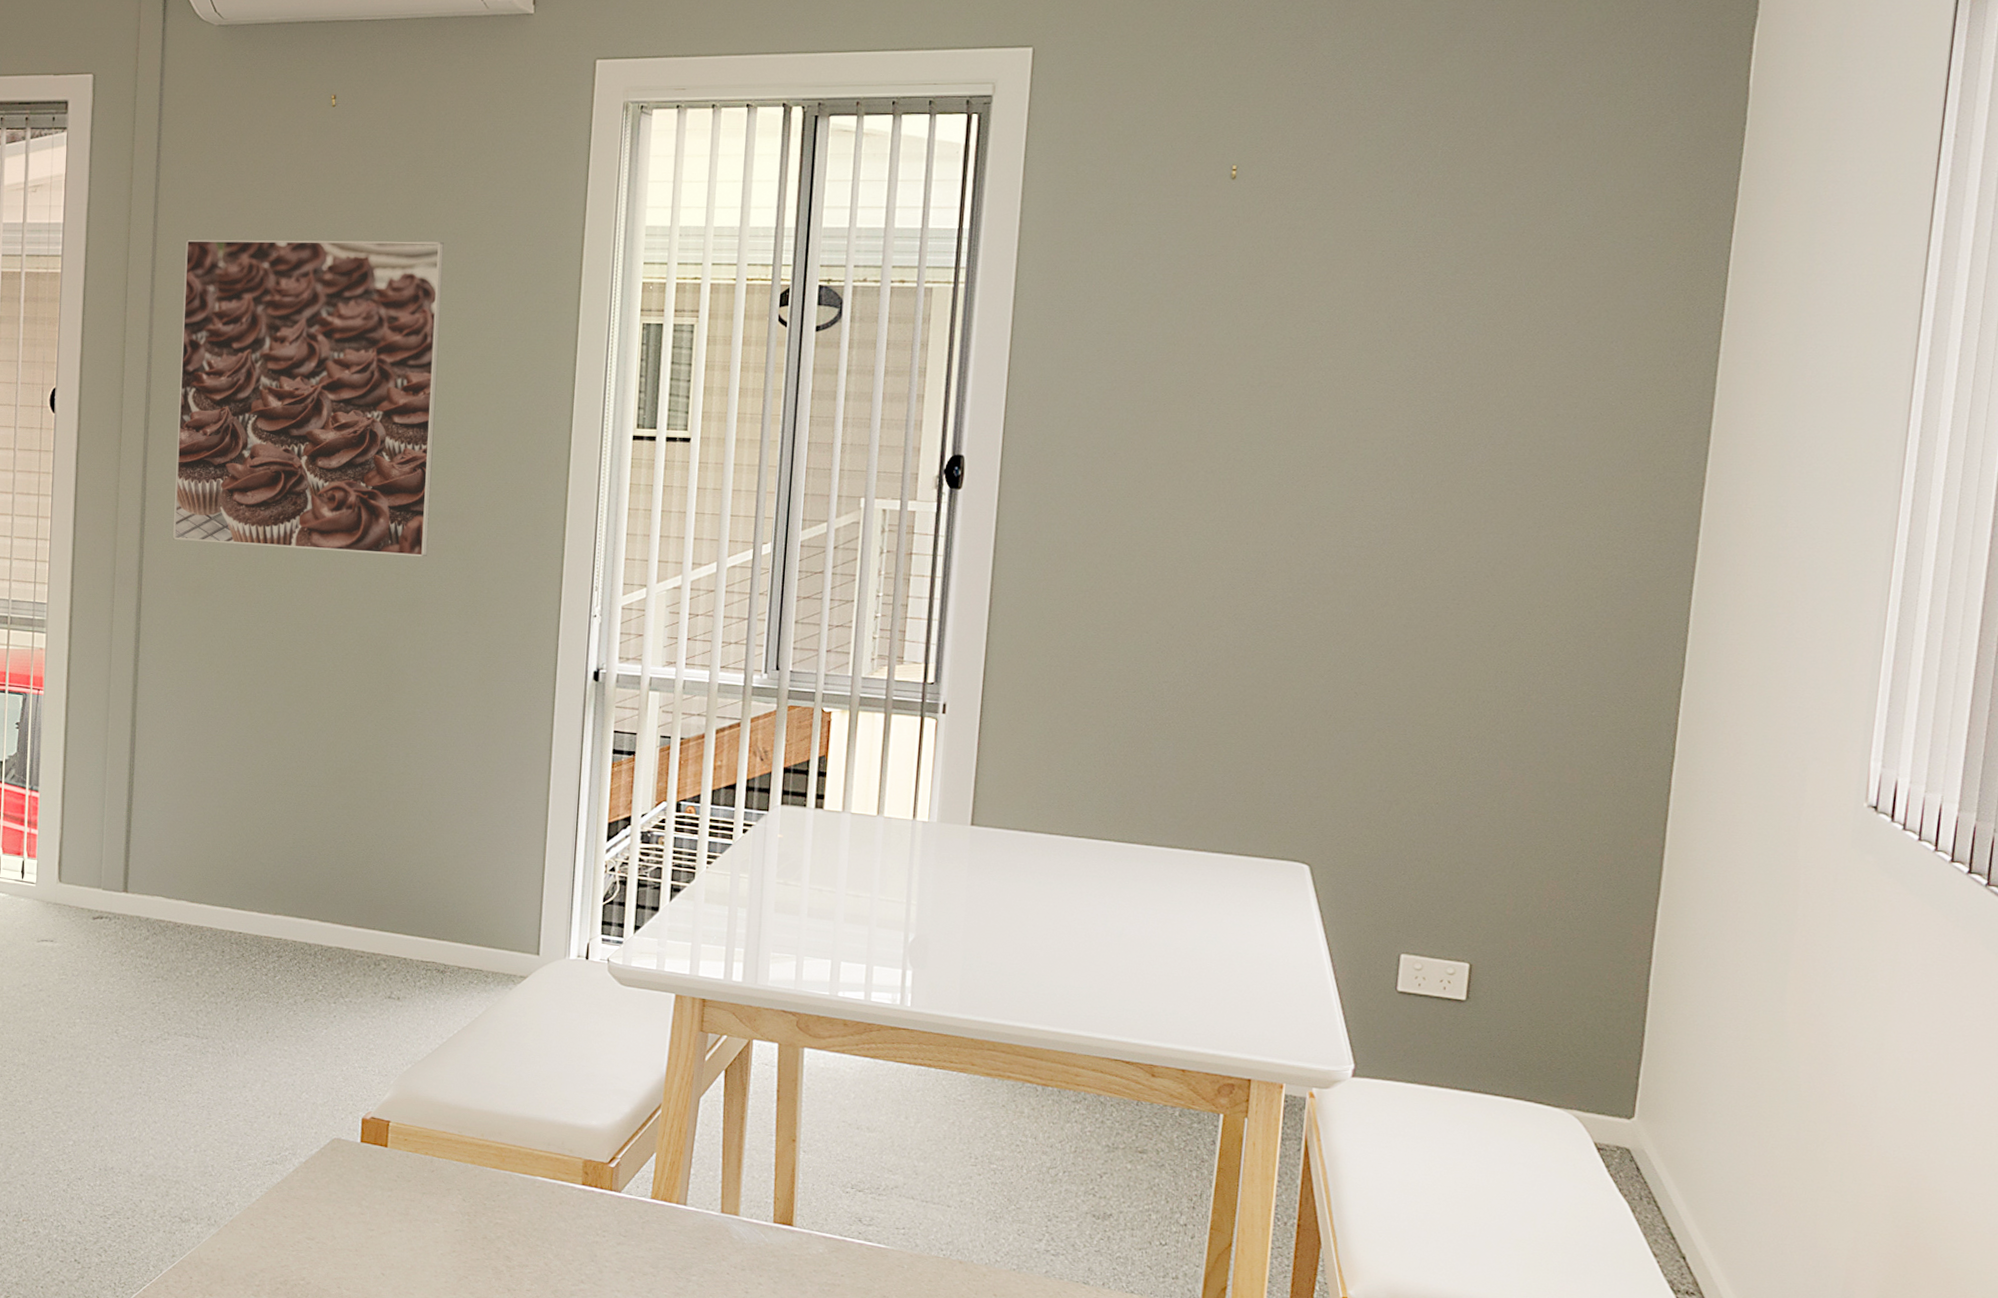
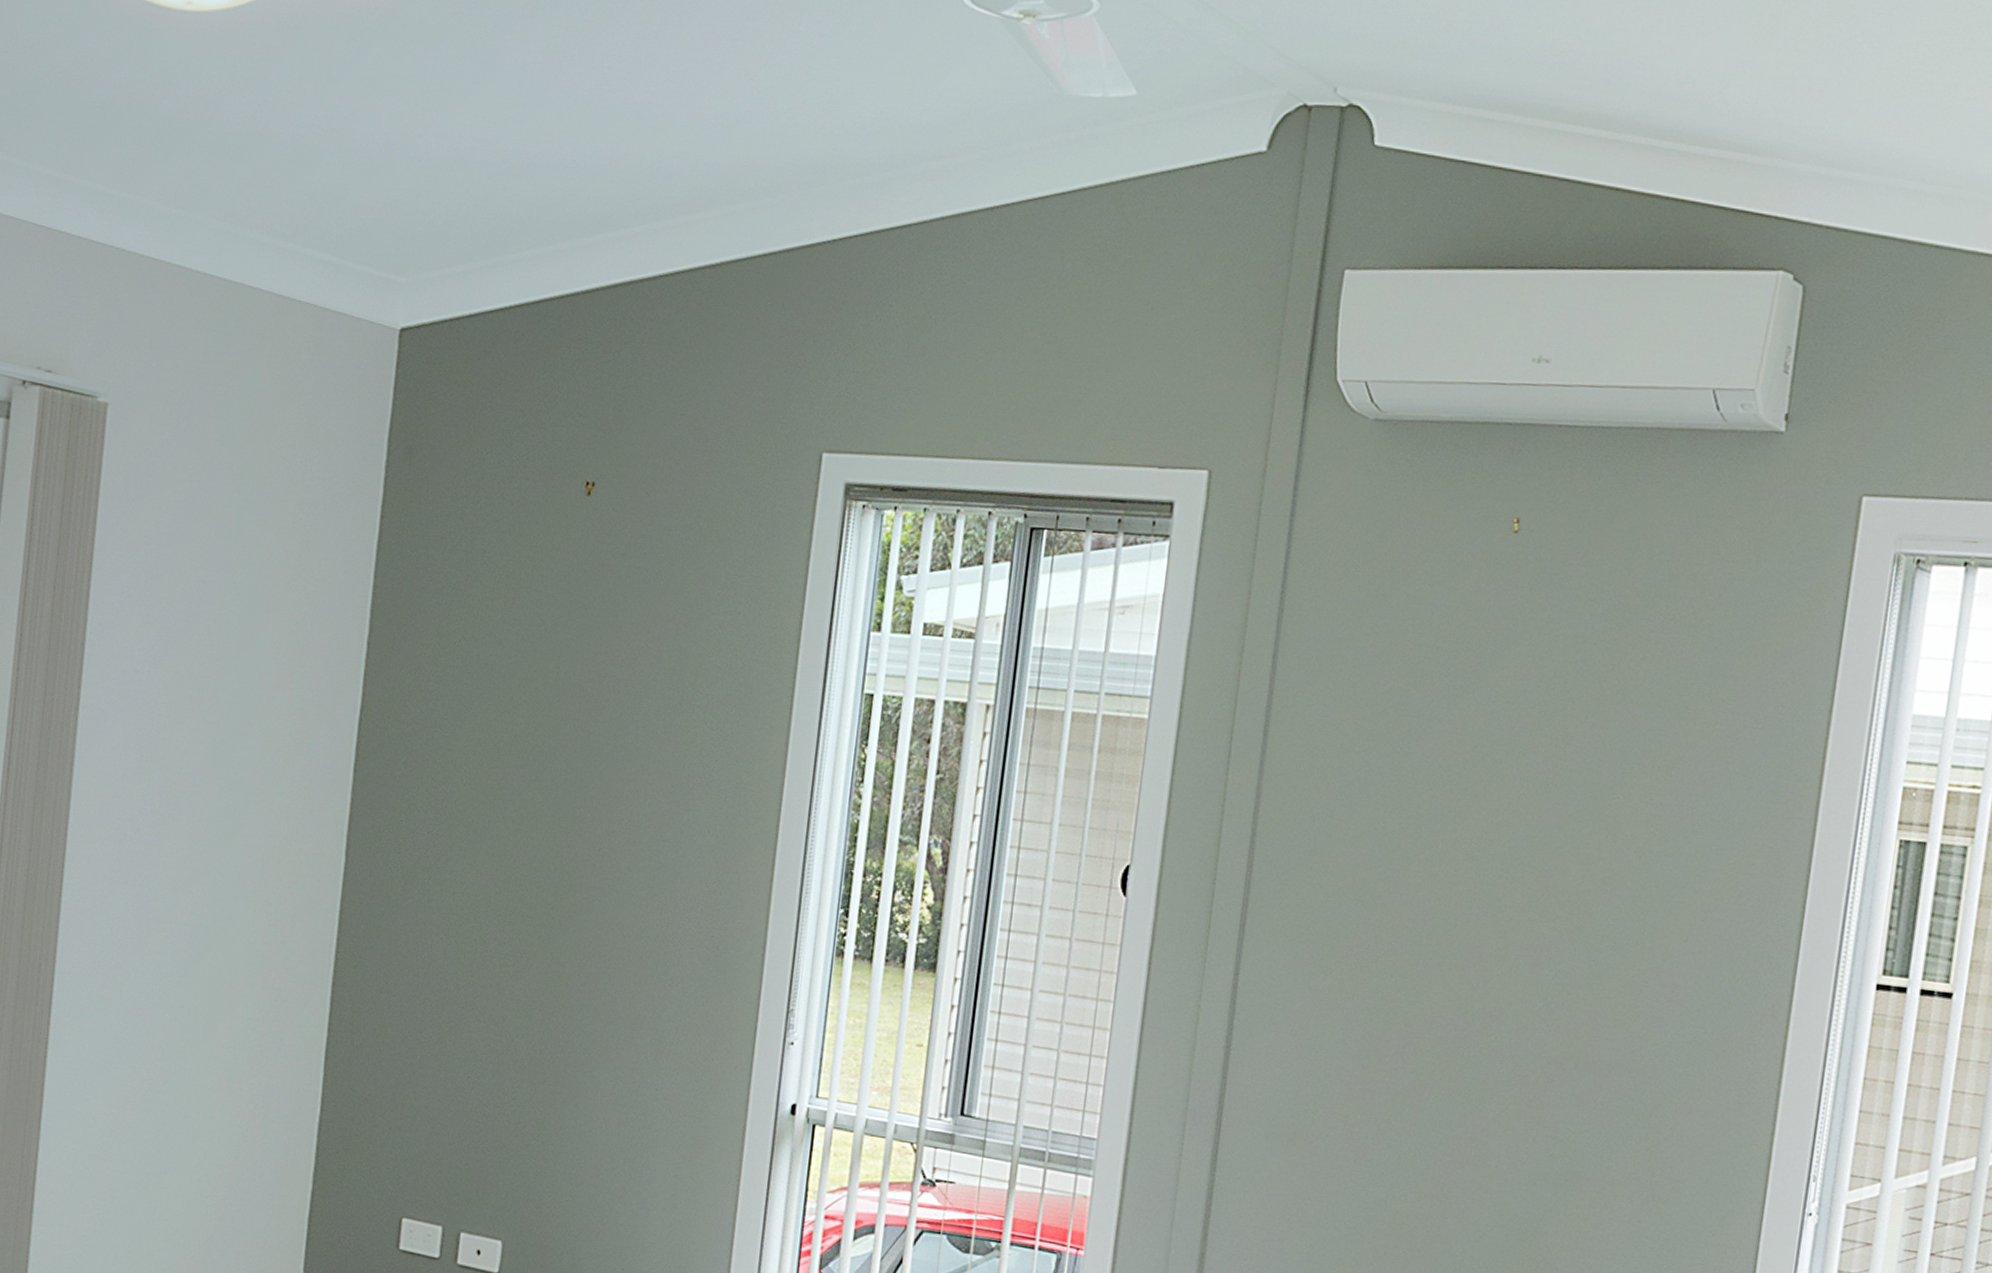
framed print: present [173,239,444,557] -> none [1266,688,1646,1120]

